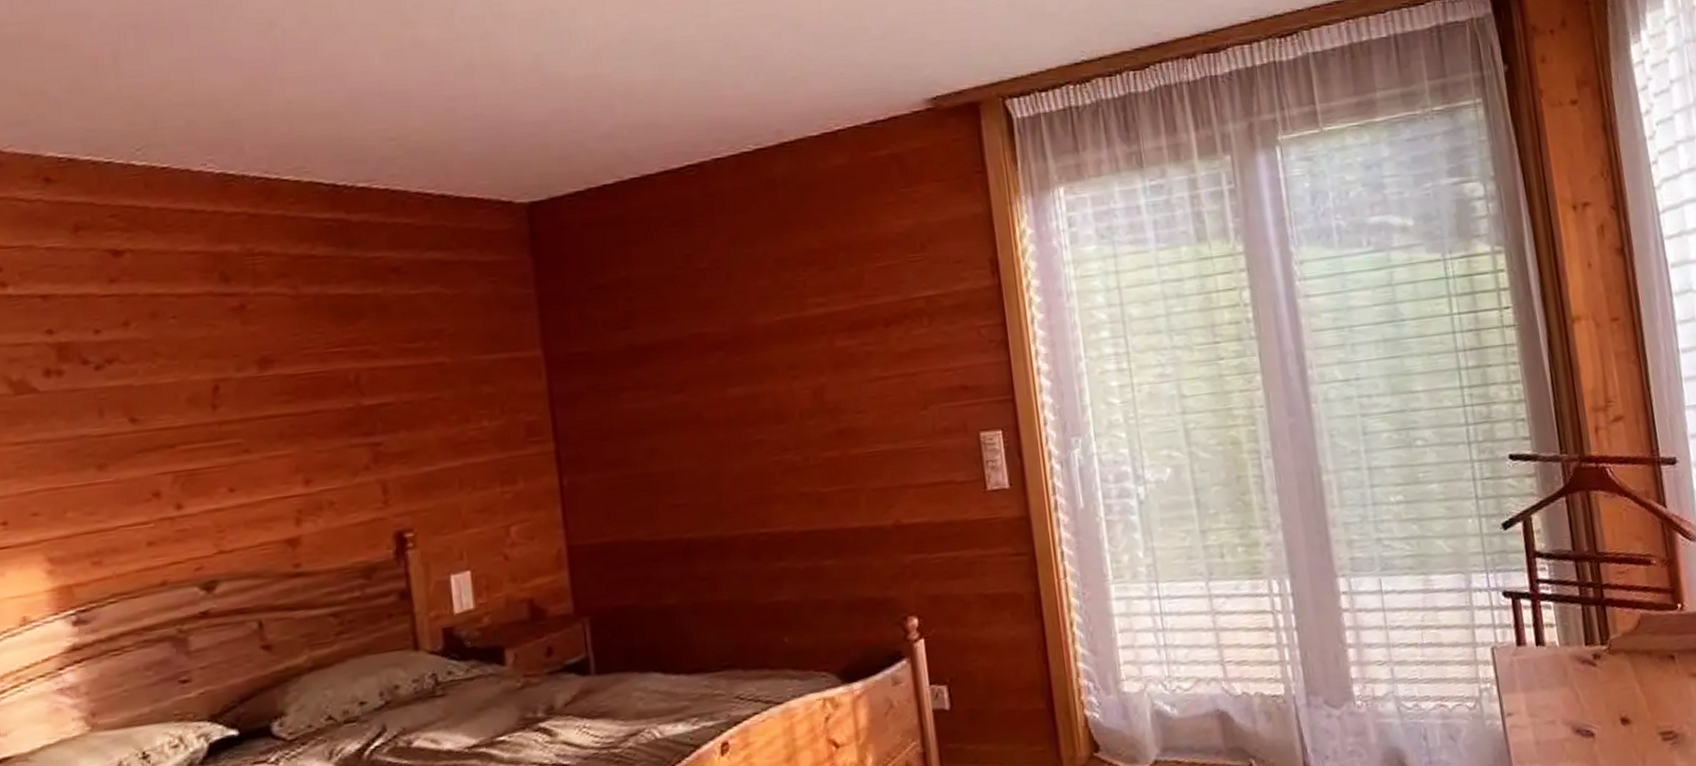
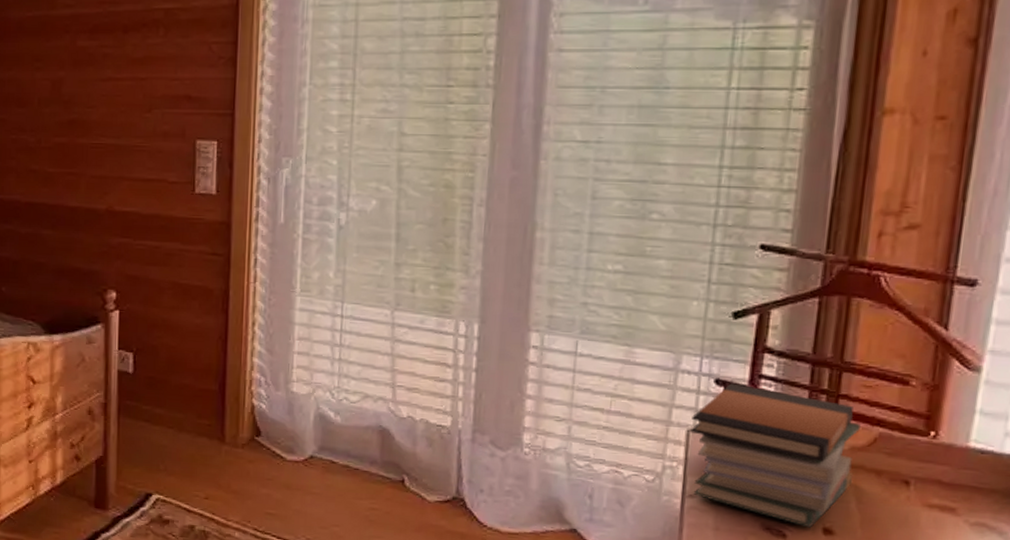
book stack: none [1492,592,1632,722] -> present [690,383,861,528]

